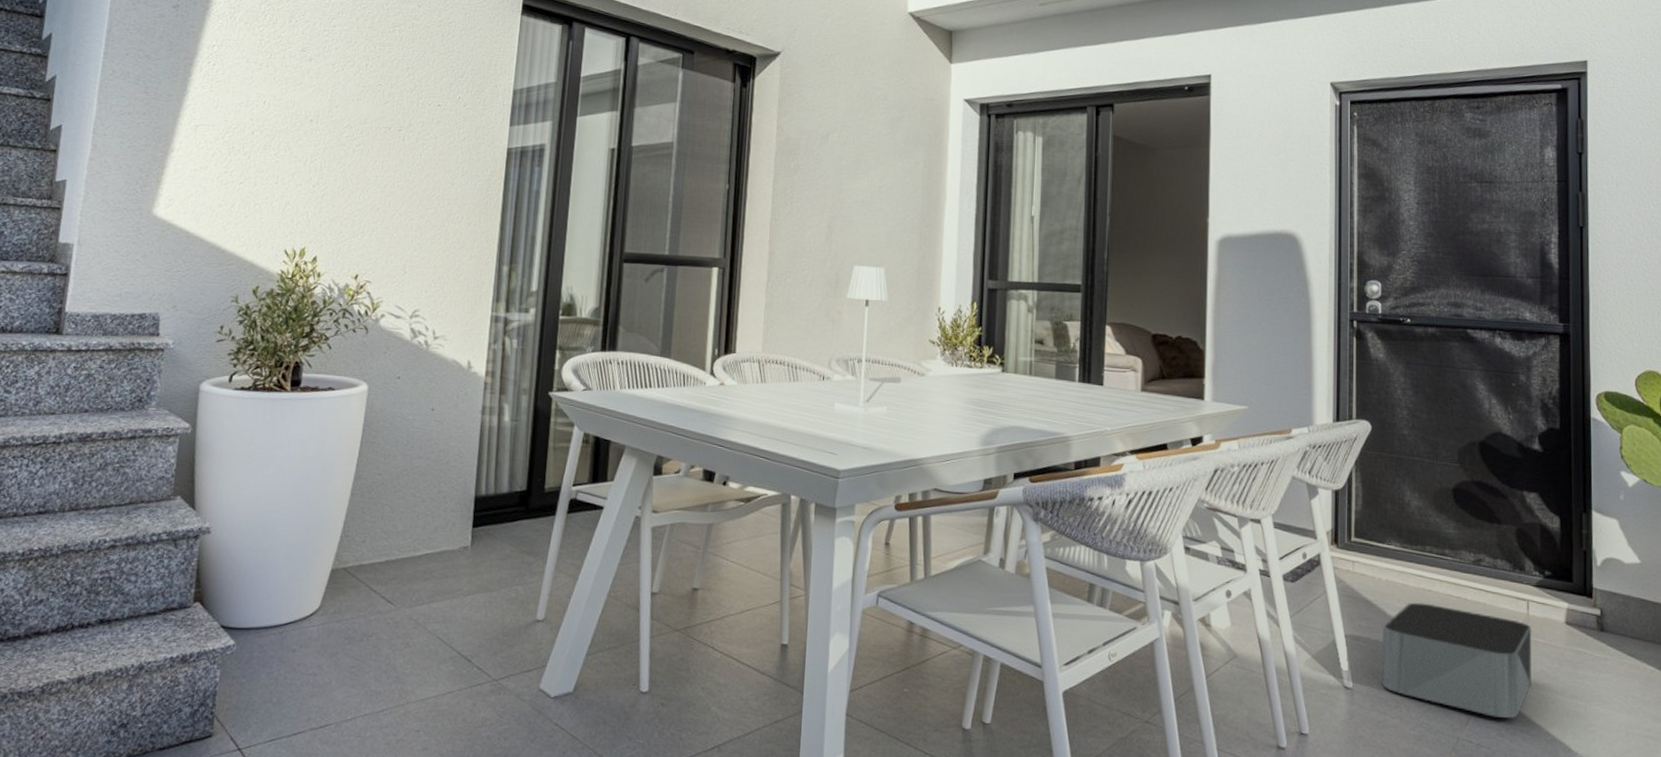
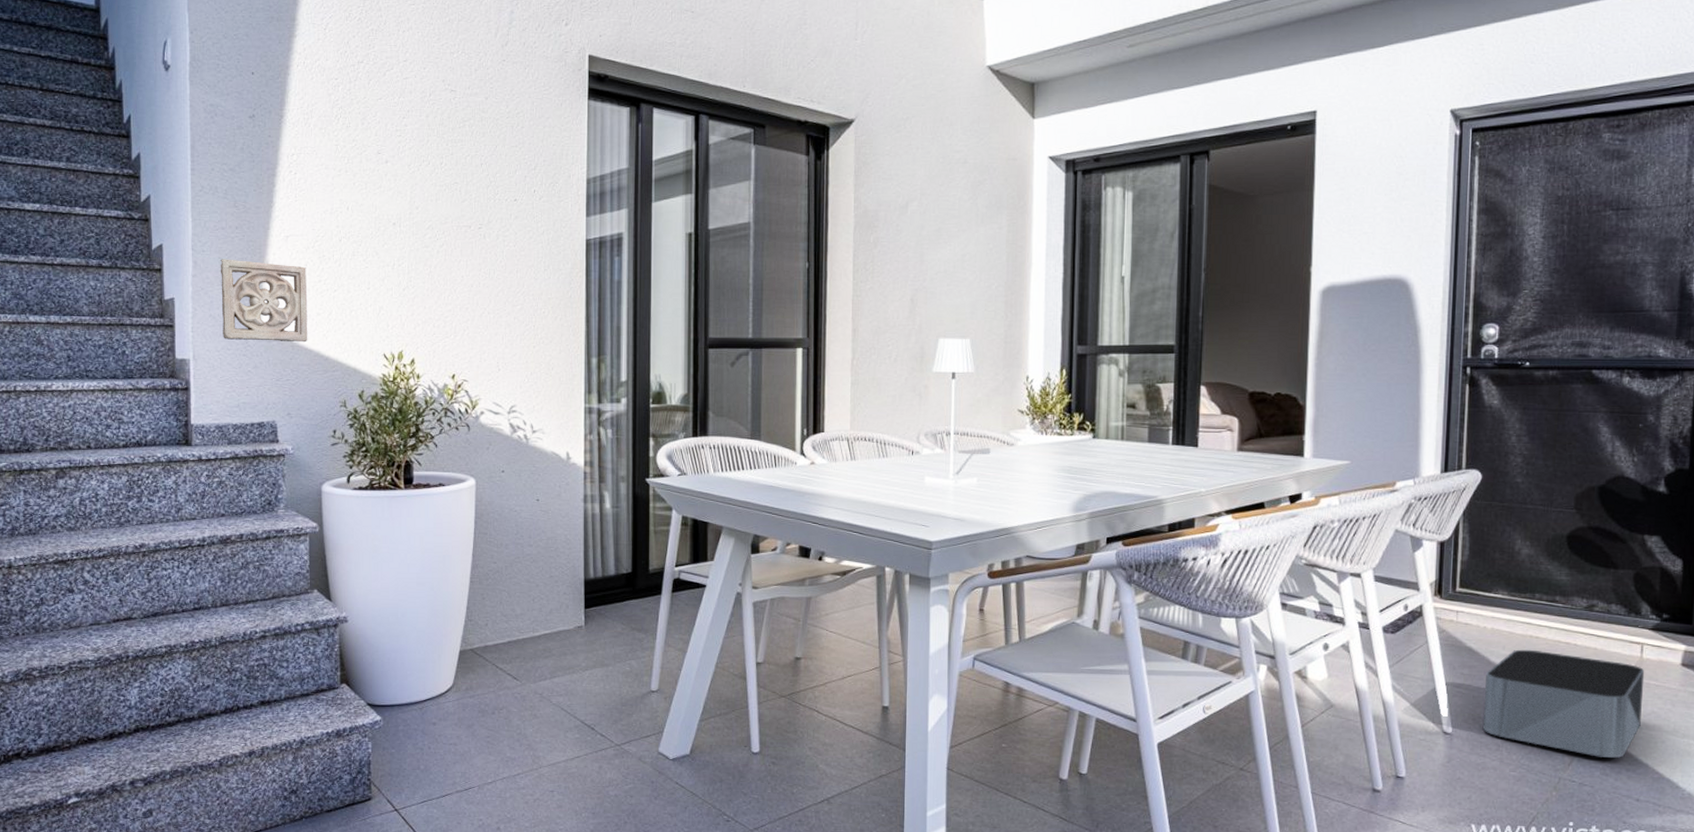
wall ornament: none [113,144,213,234] -> present [220,259,308,343]

